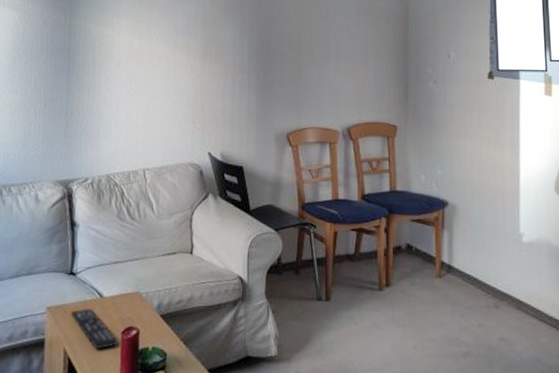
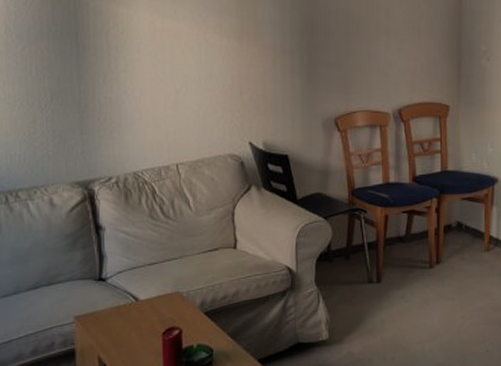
remote control: present [70,308,119,350] -> none [103,313,160,353]

